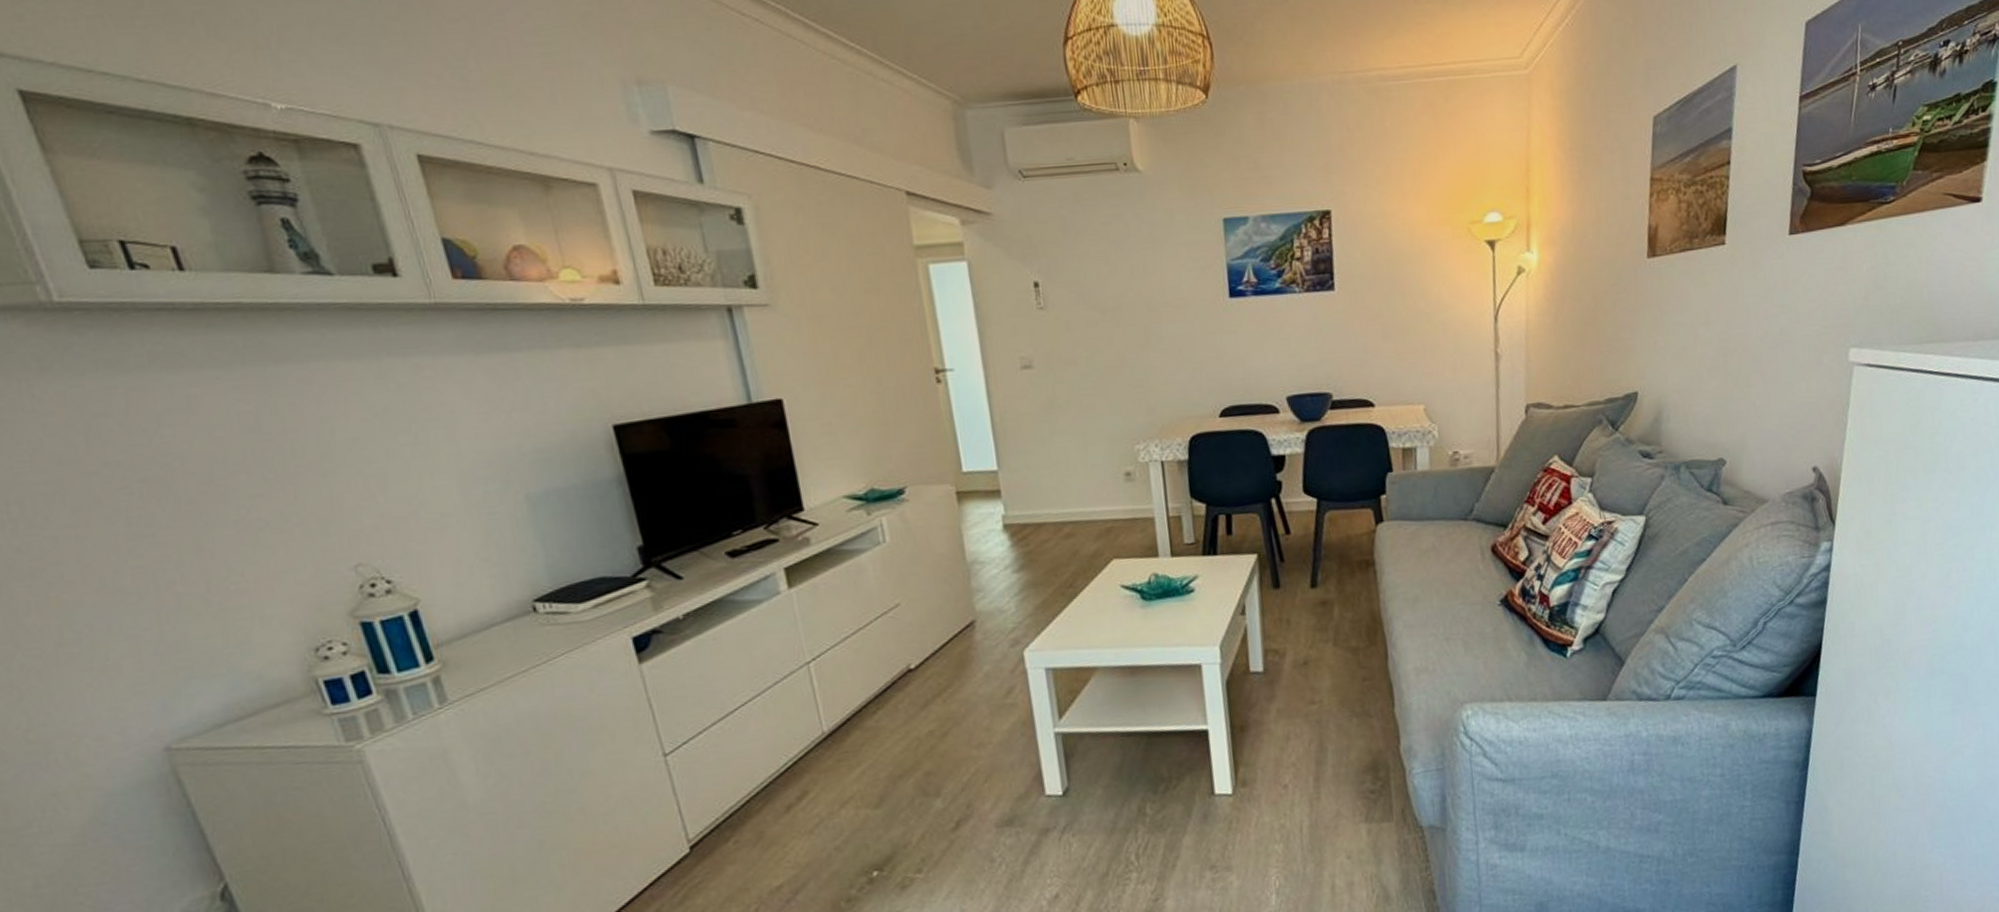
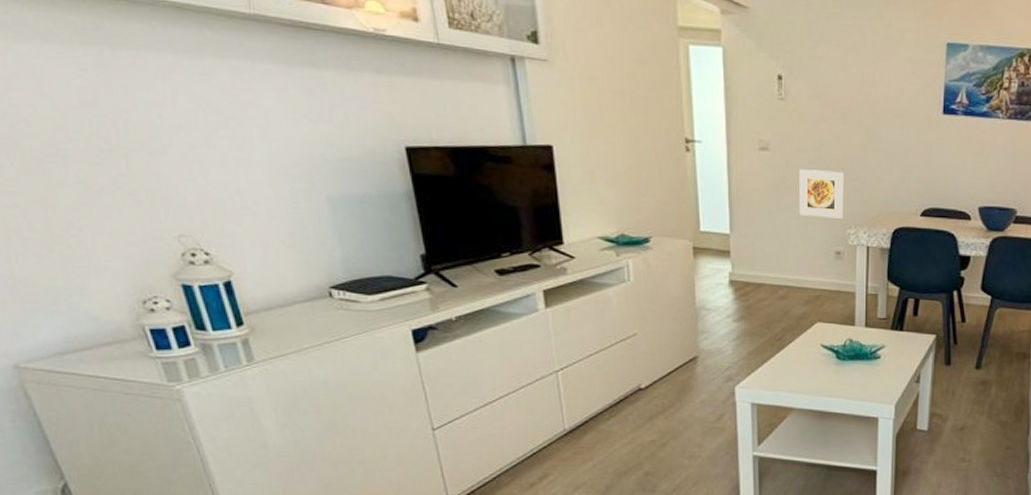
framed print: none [1071,380,1129,437] -> present [799,169,844,219]

